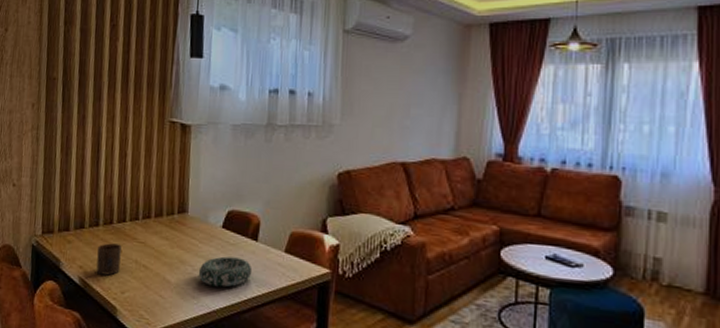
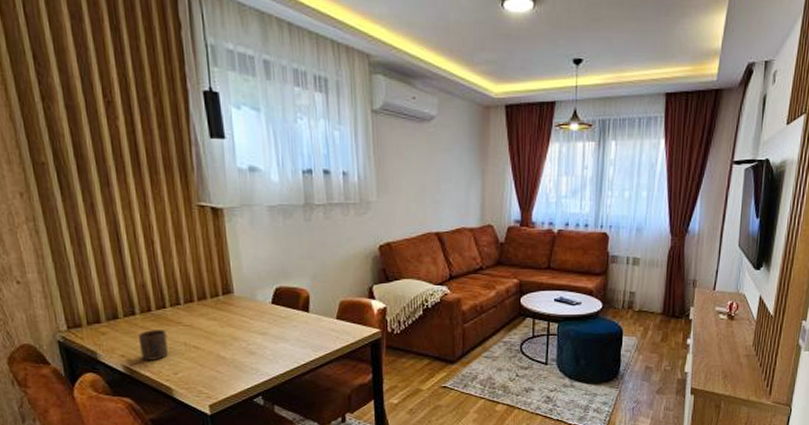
decorative bowl: present [198,256,253,288] -> none [253,329,308,356]

